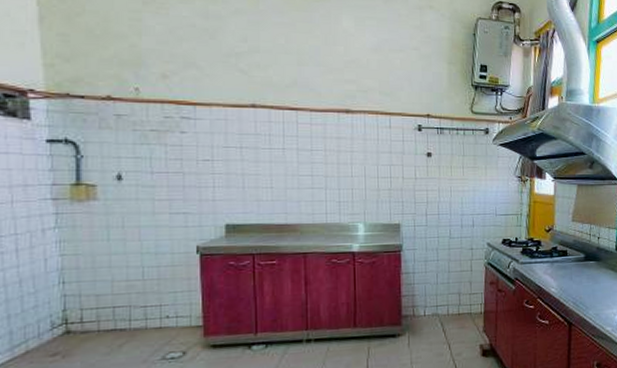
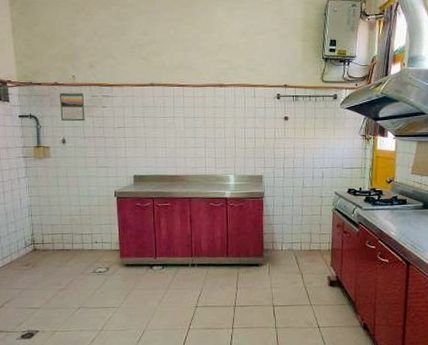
calendar: none [115,110,154,151] -> present [60,92,85,122]

